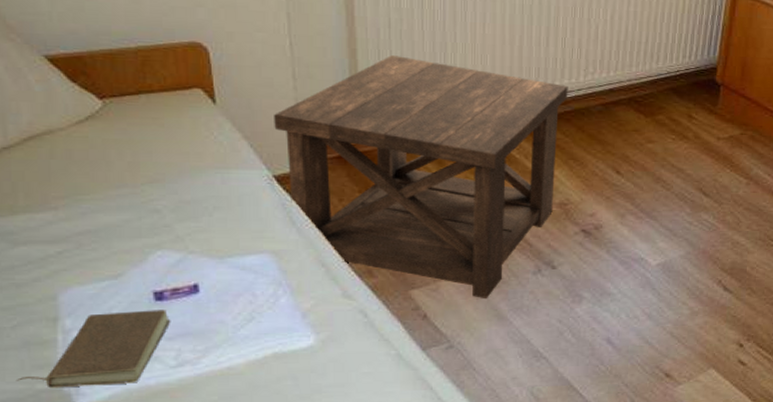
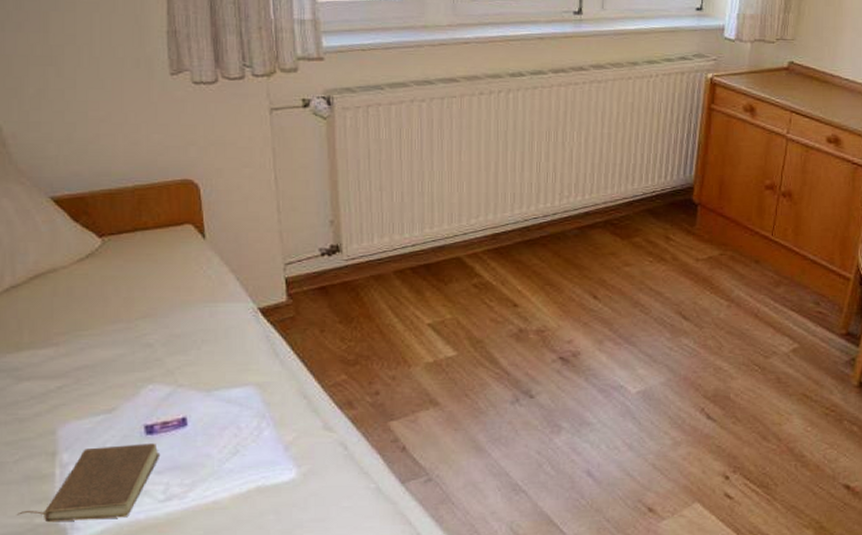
side table: present [274,55,568,298] -> none [259,186,544,429]

